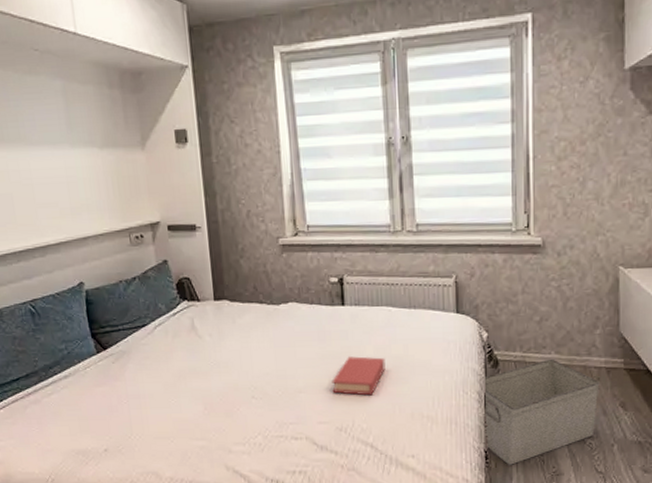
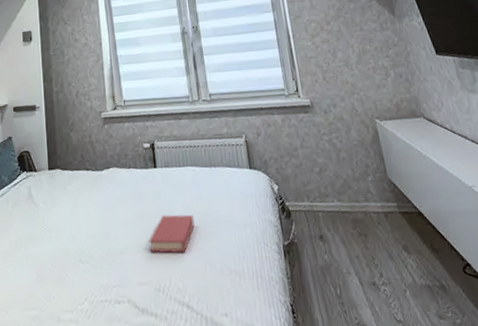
storage bin: present [482,358,600,465] -> none [279,206,386,319]

